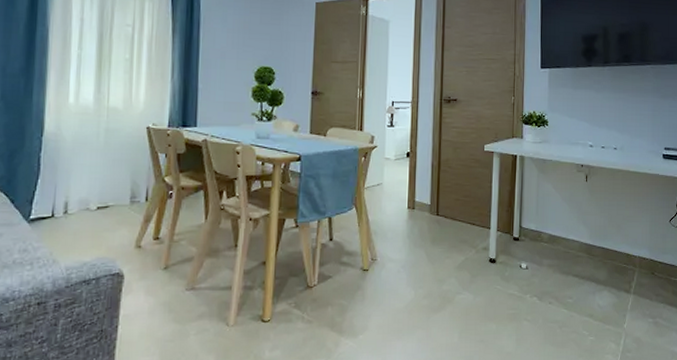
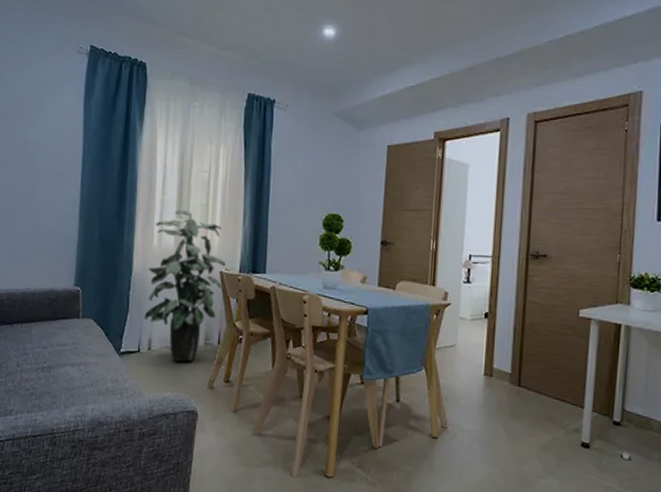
indoor plant: none [58,65,153,223] -> present [144,210,226,362]

